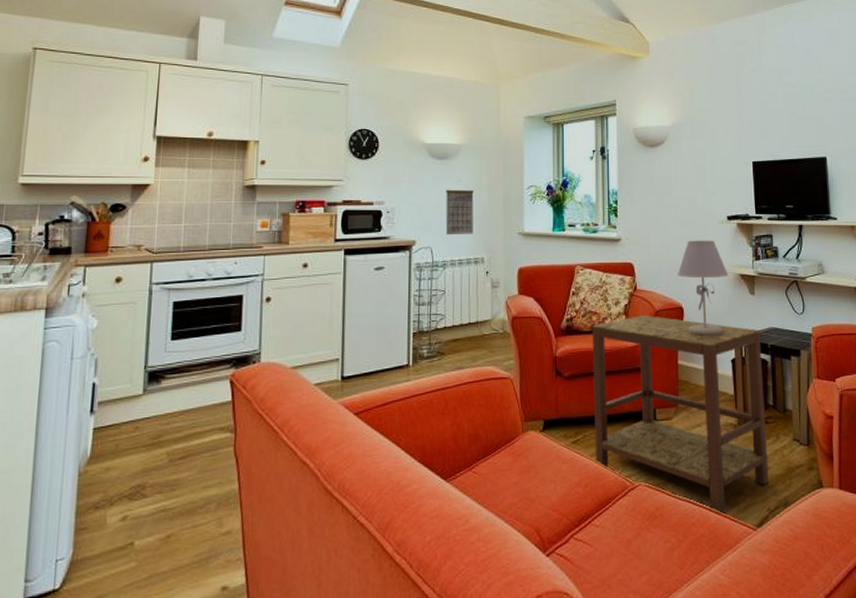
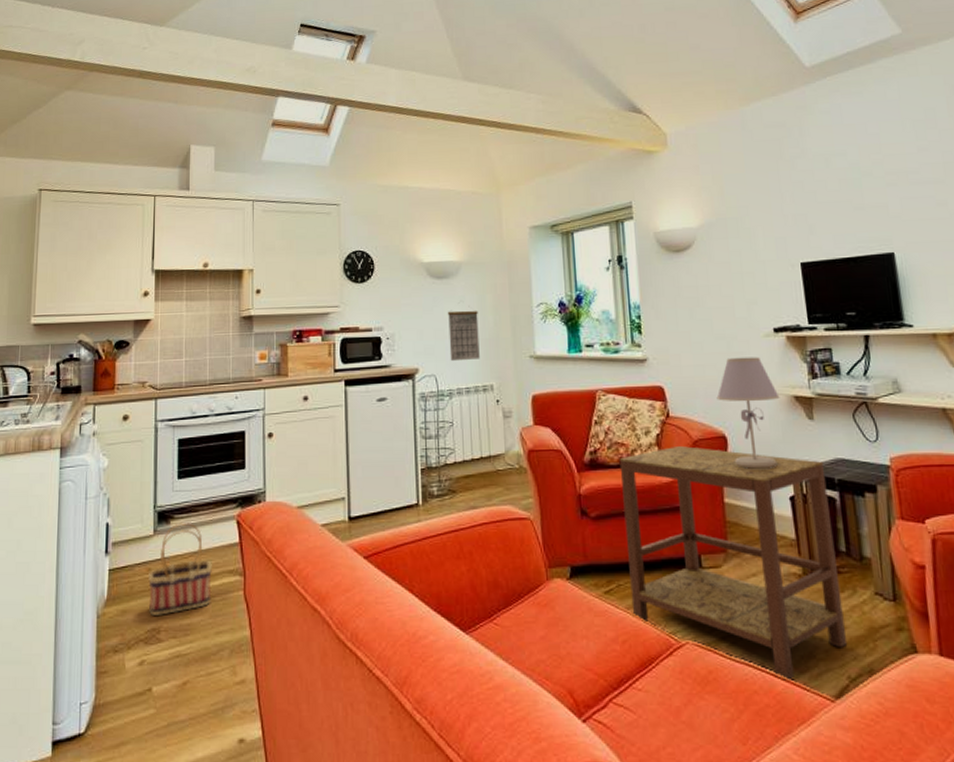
basket: none [133,382,203,472] -> present [148,523,212,615]

